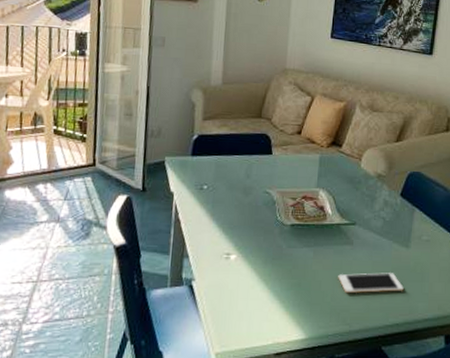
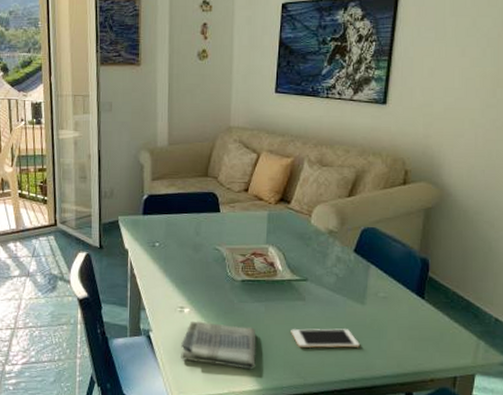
dish towel: none [224,268,304,318] -> present [181,321,256,370]

